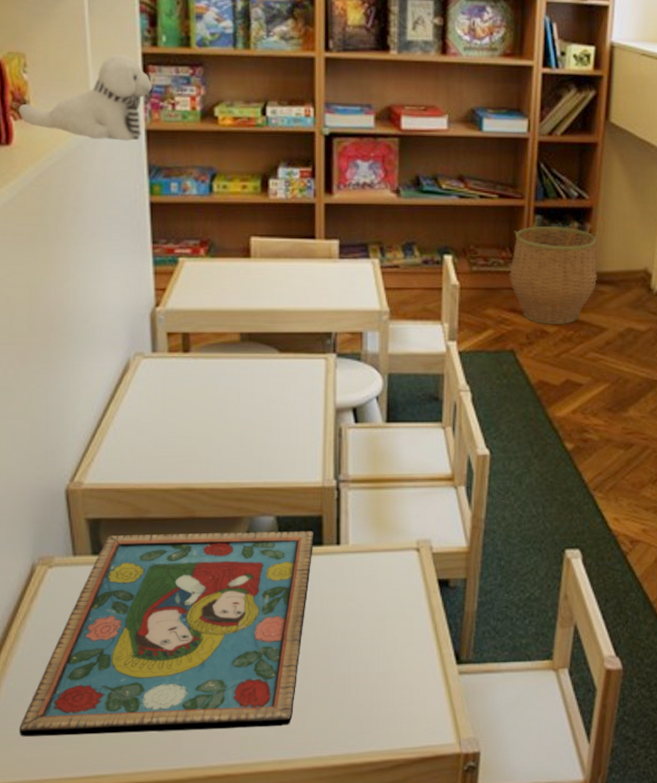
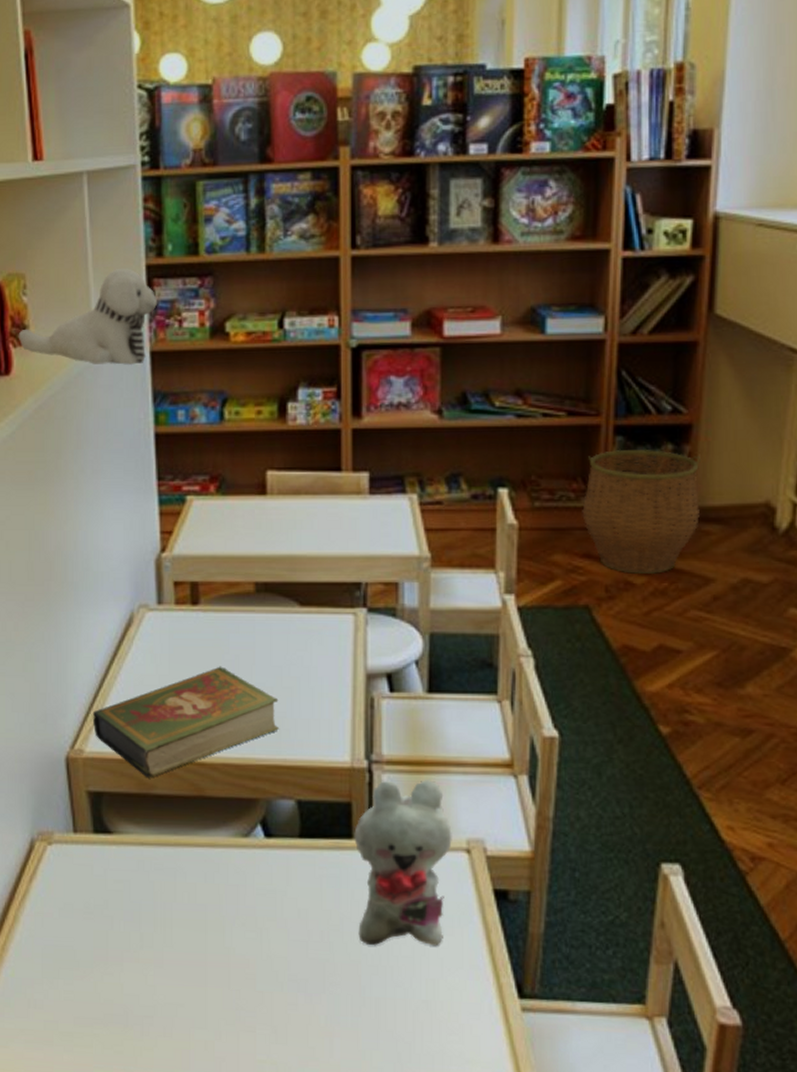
framed painting: present [18,531,314,737] -> none [17,812,342,1052]
book: none [91,405,260,504] -> present [92,666,279,778]
plush toy: none [324,494,405,633] -> present [354,780,452,946]

